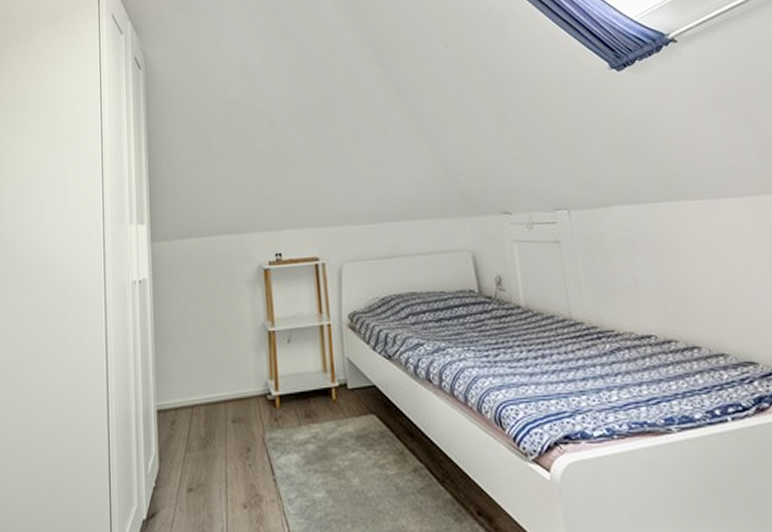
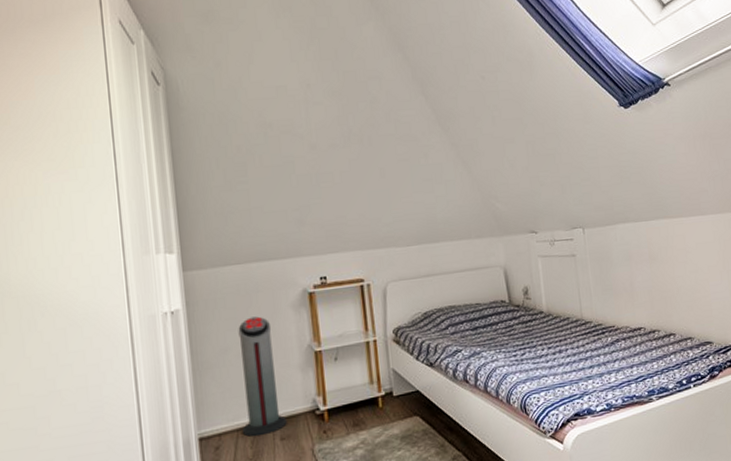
air purifier: none [197,290,239,416] -> present [238,316,287,437]

